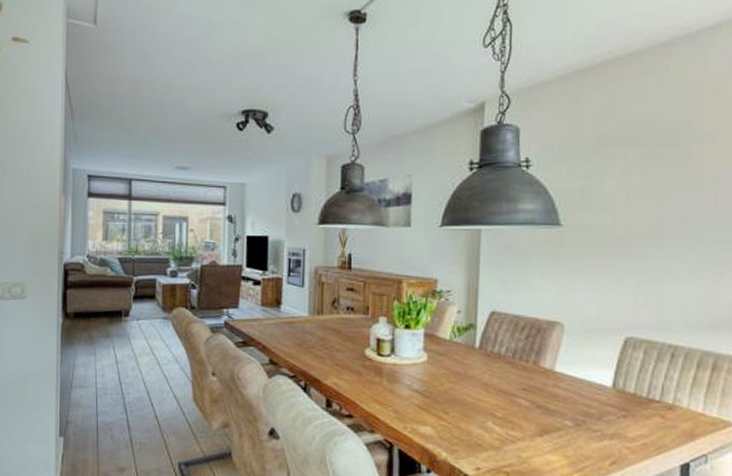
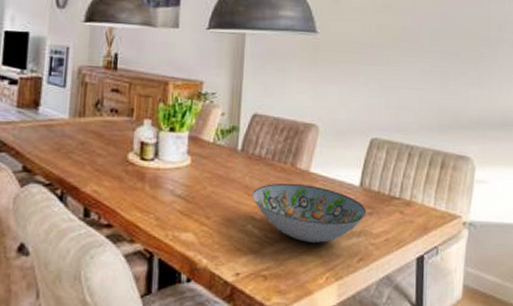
decorative bowl: none [491,382,620,444] -> present [252,183,367,243]

